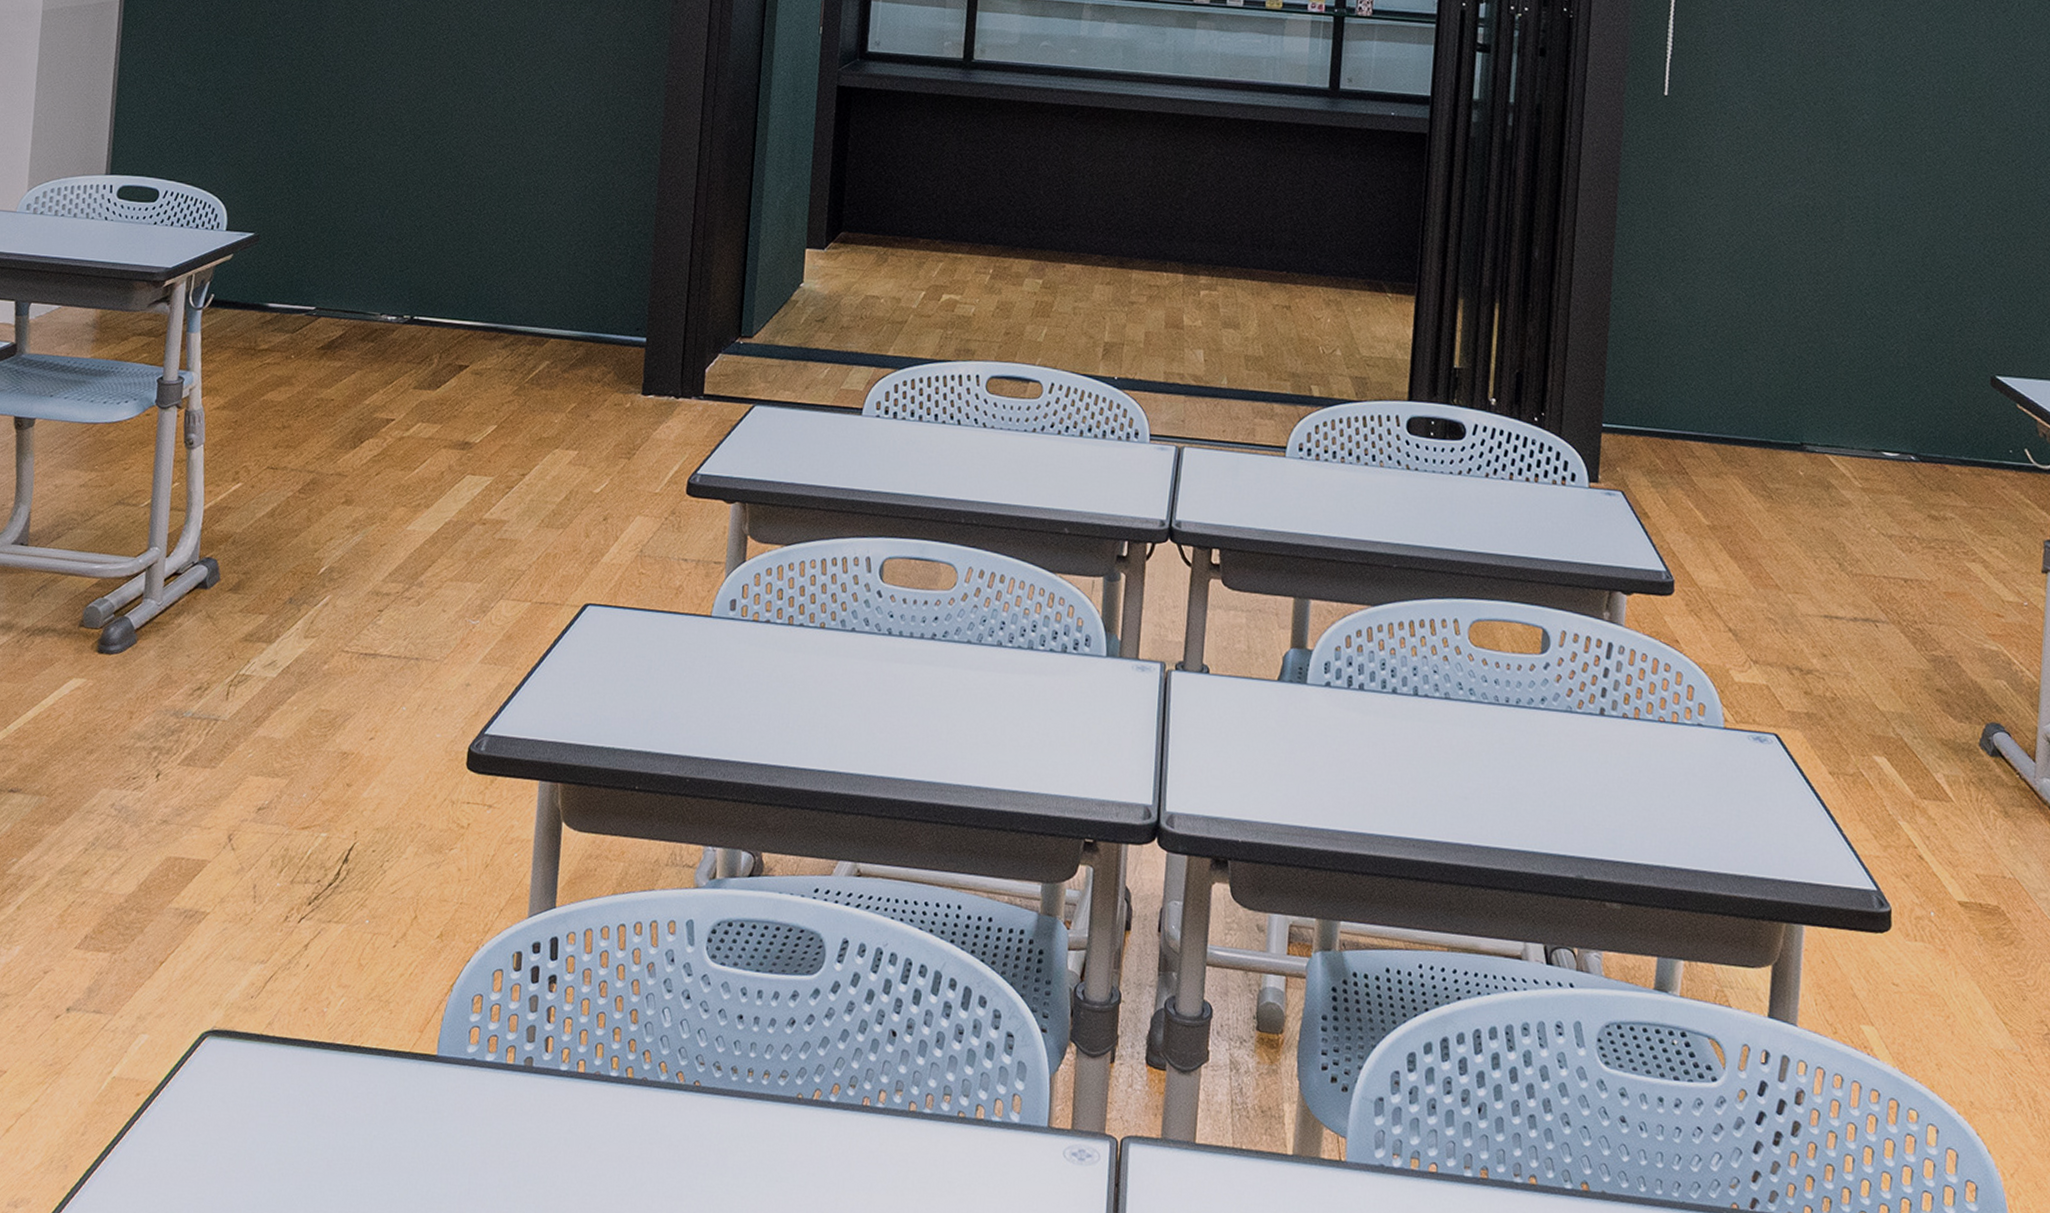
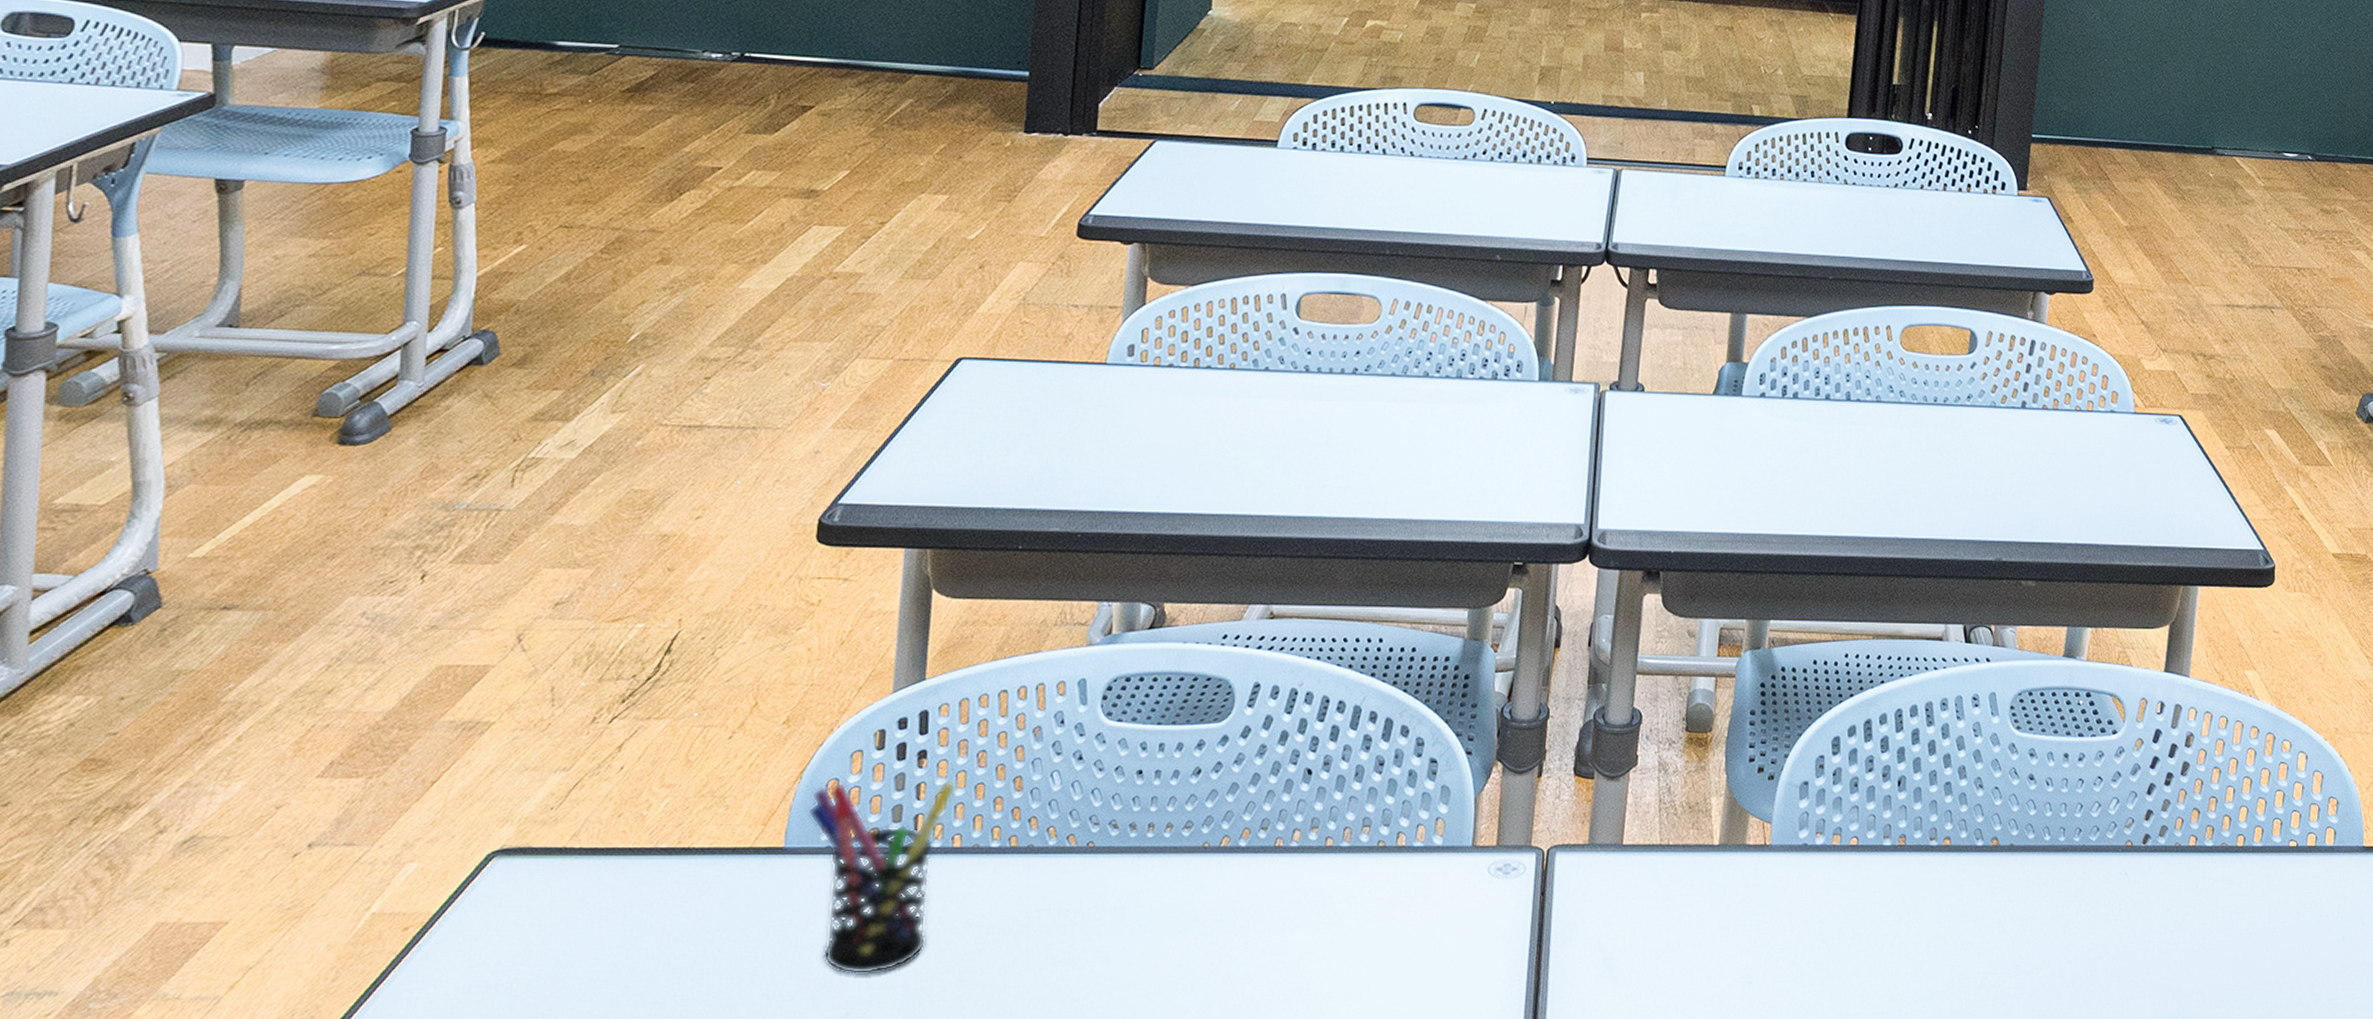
pen holder: none [457,998,582,1187] -> present [808,781,957,975]

